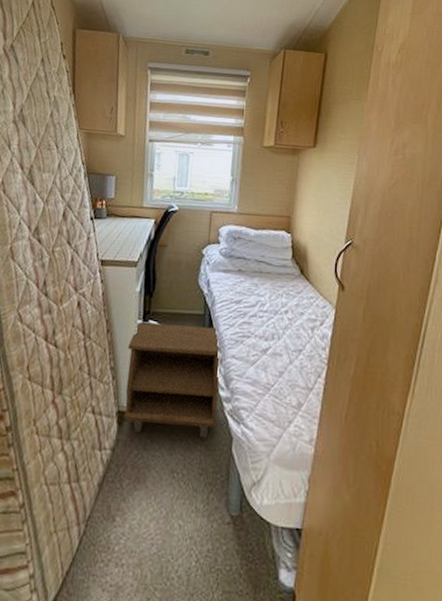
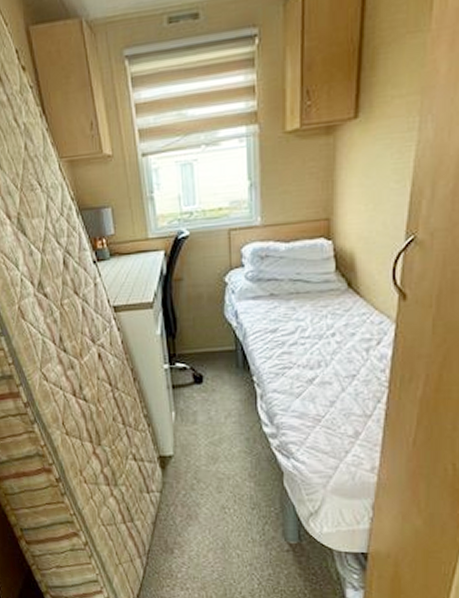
nightstand: present [124,322,220,439] -> none [158,362,263,475]

